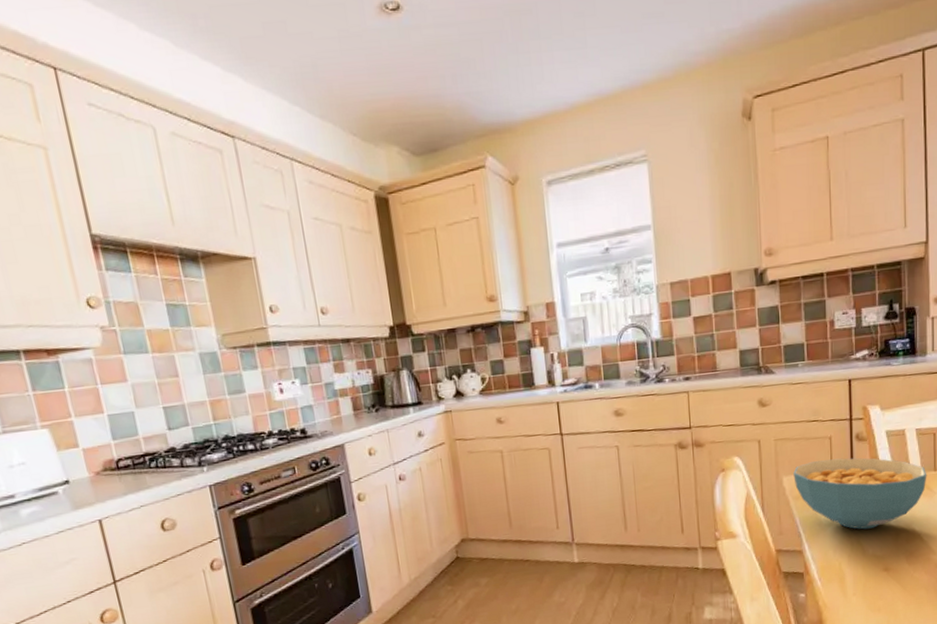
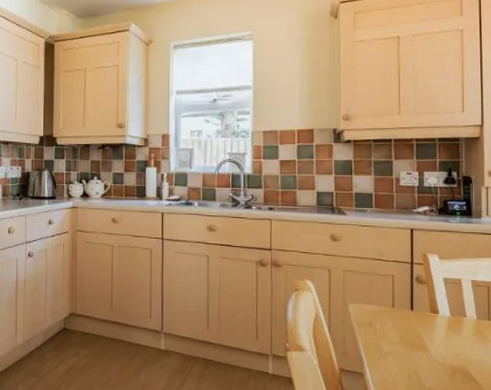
cereal bowl: present [793,458,927,530] -> none [358,295,482,364]

